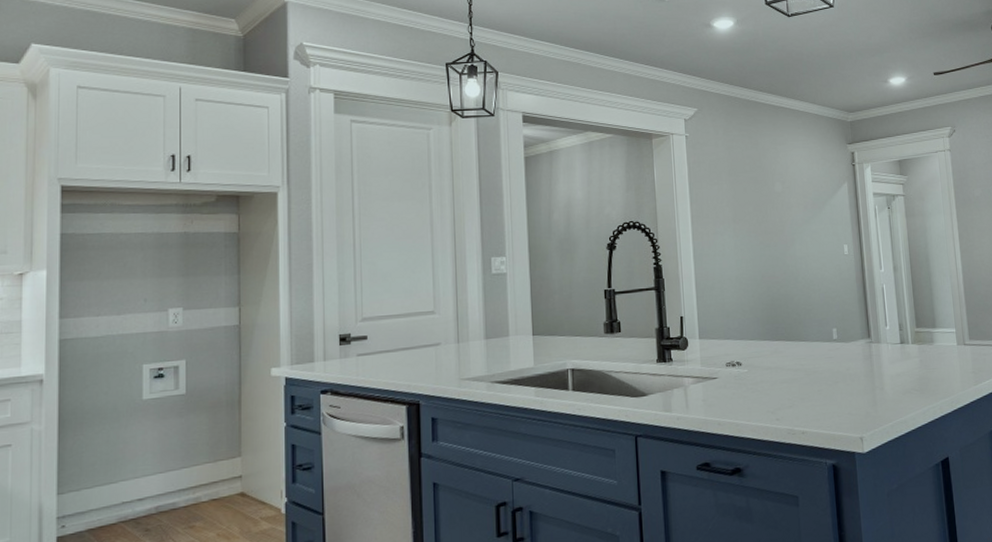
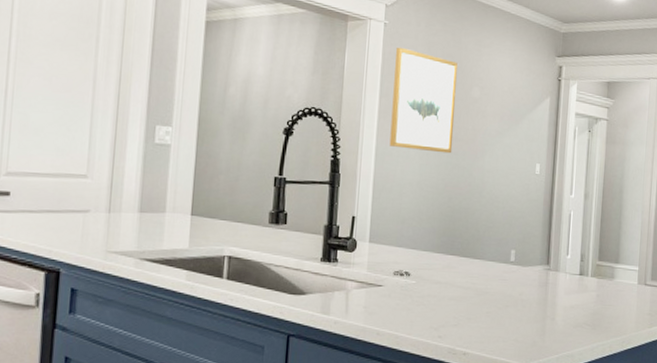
wall art: none [700,155,764,248] -> present [389,47,458,154]

